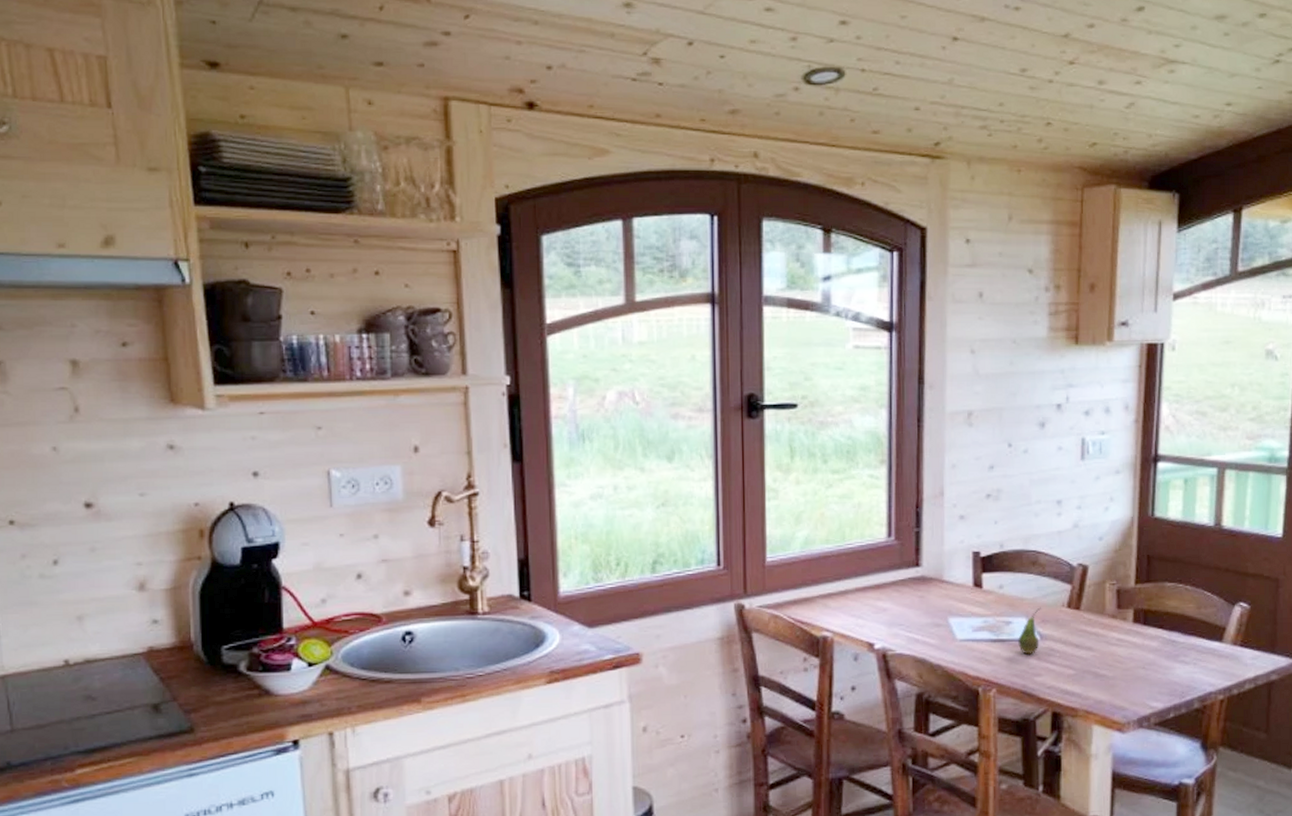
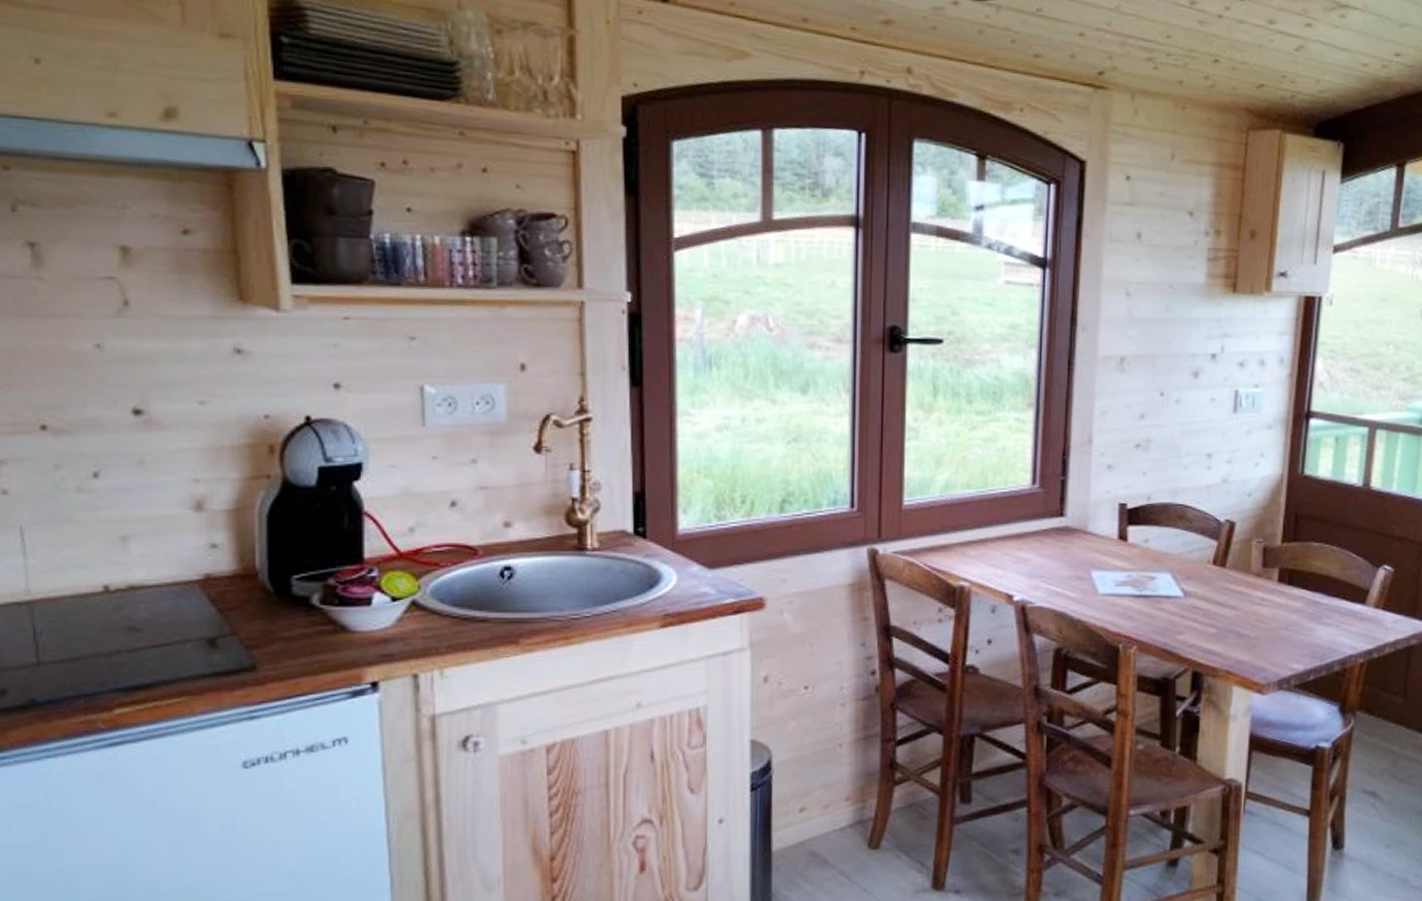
fruit: present [1017,607,1041,655] -> none [1160,563,1186,612]

